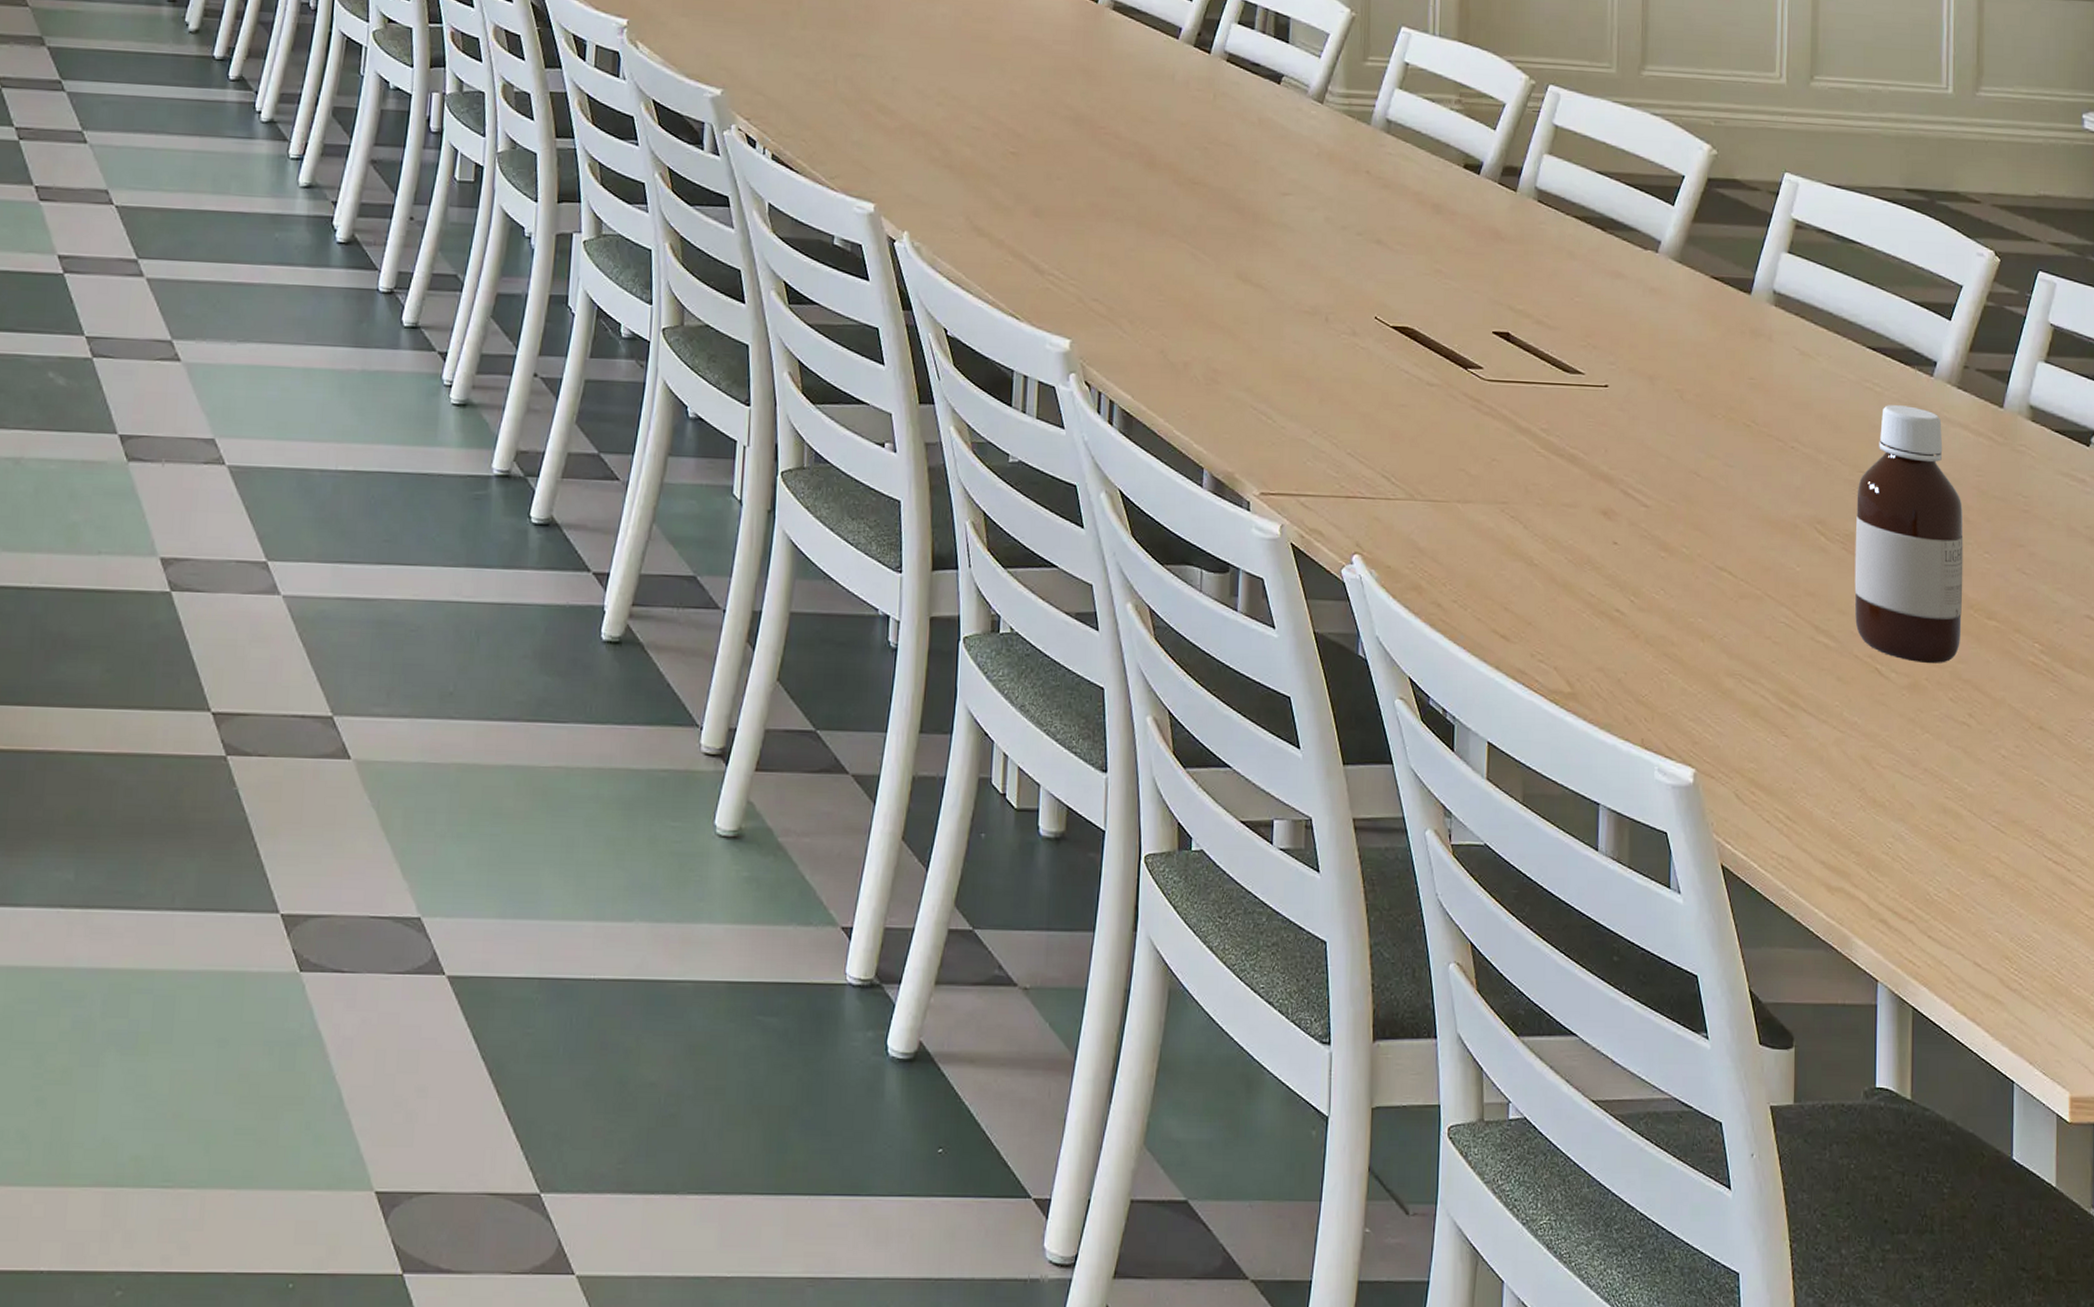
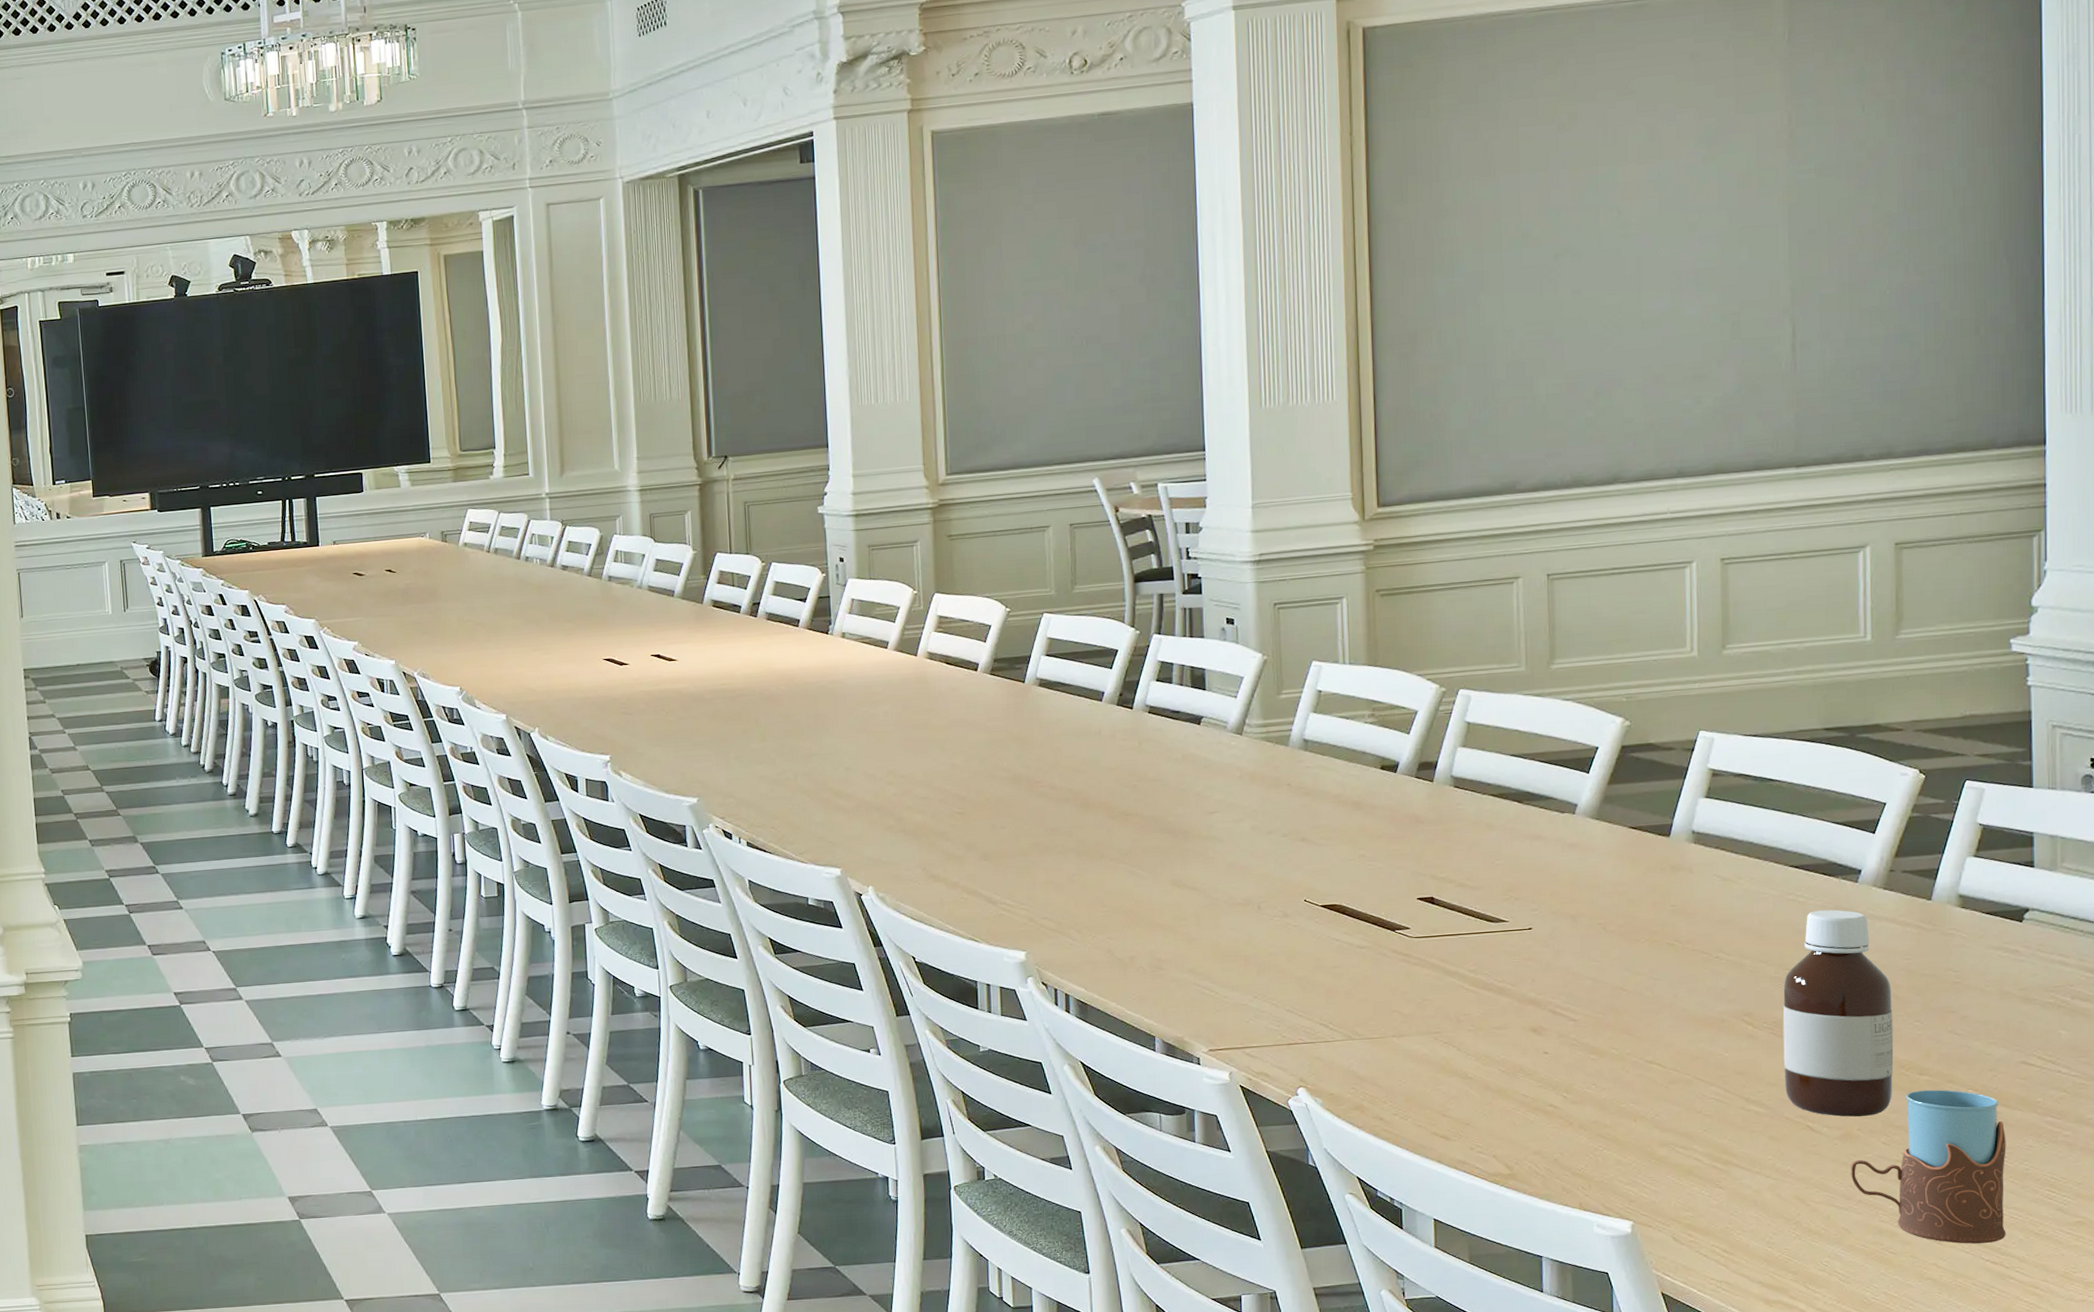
drinking glass: none [1917,638,2070,837] -> present [1851,1089,2006,1244]

